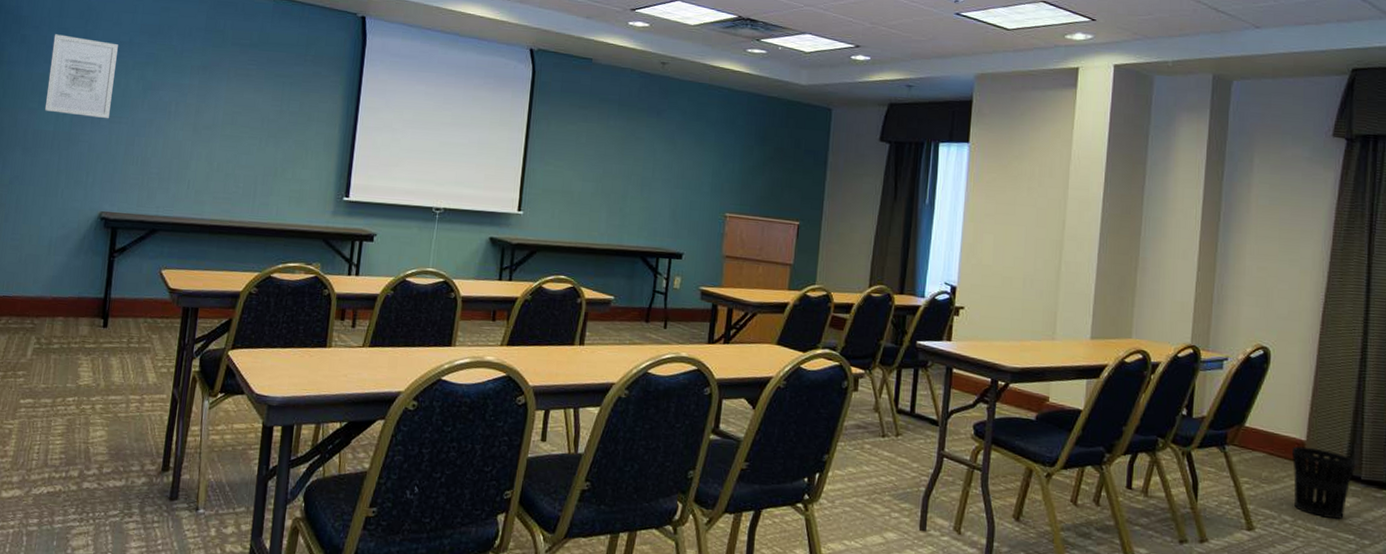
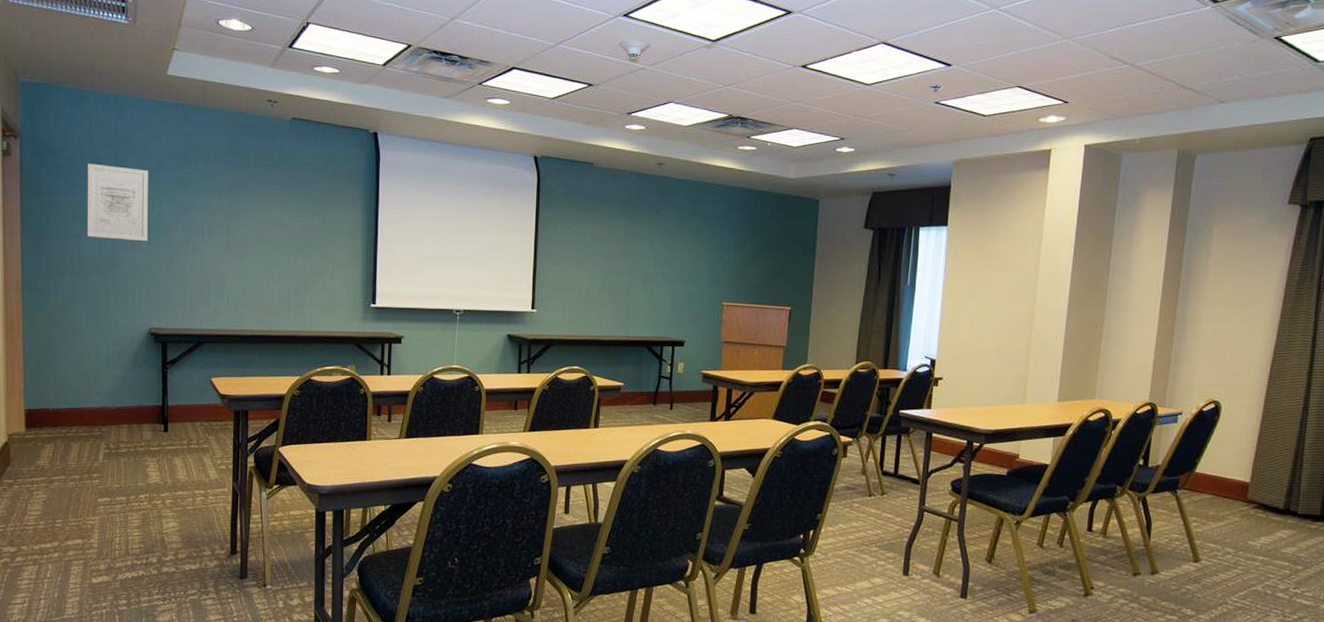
wastebasket: present [1291,446,1356,520] -> none [1236,487,1294,550]

